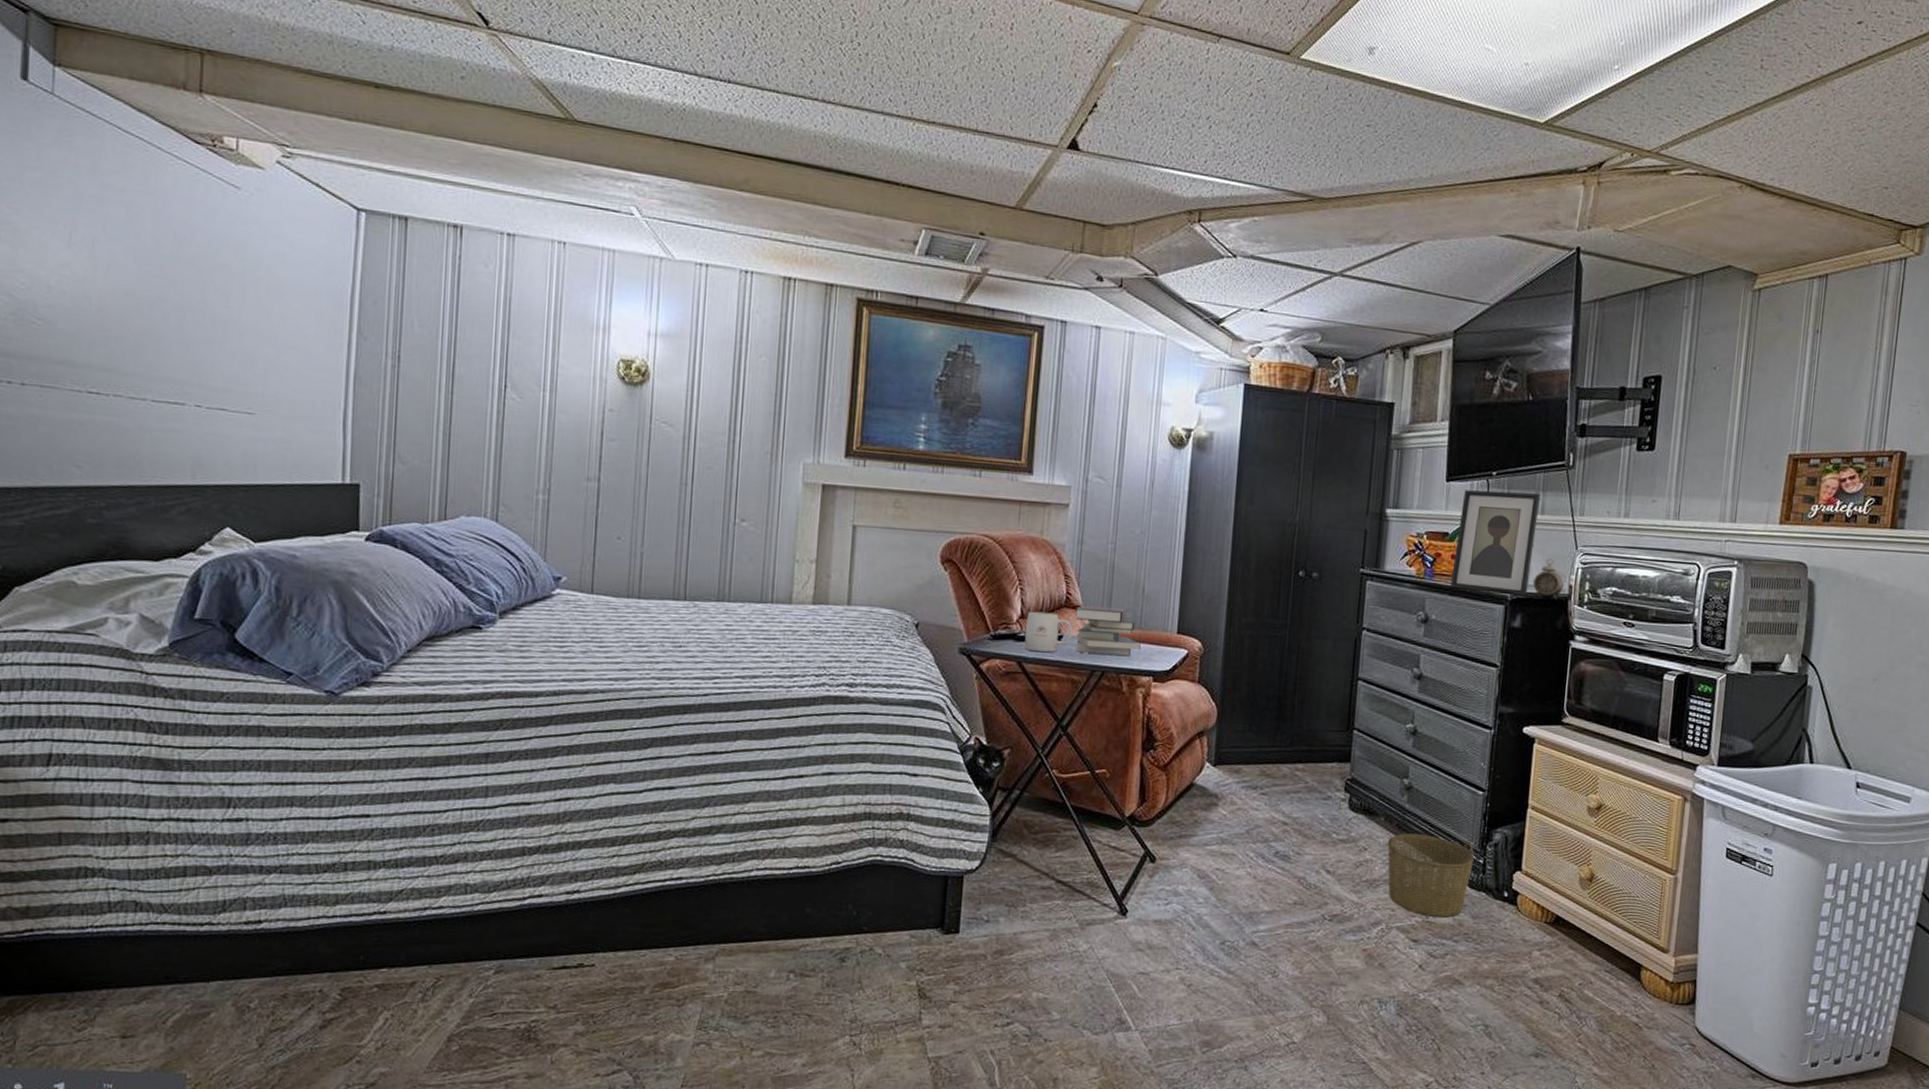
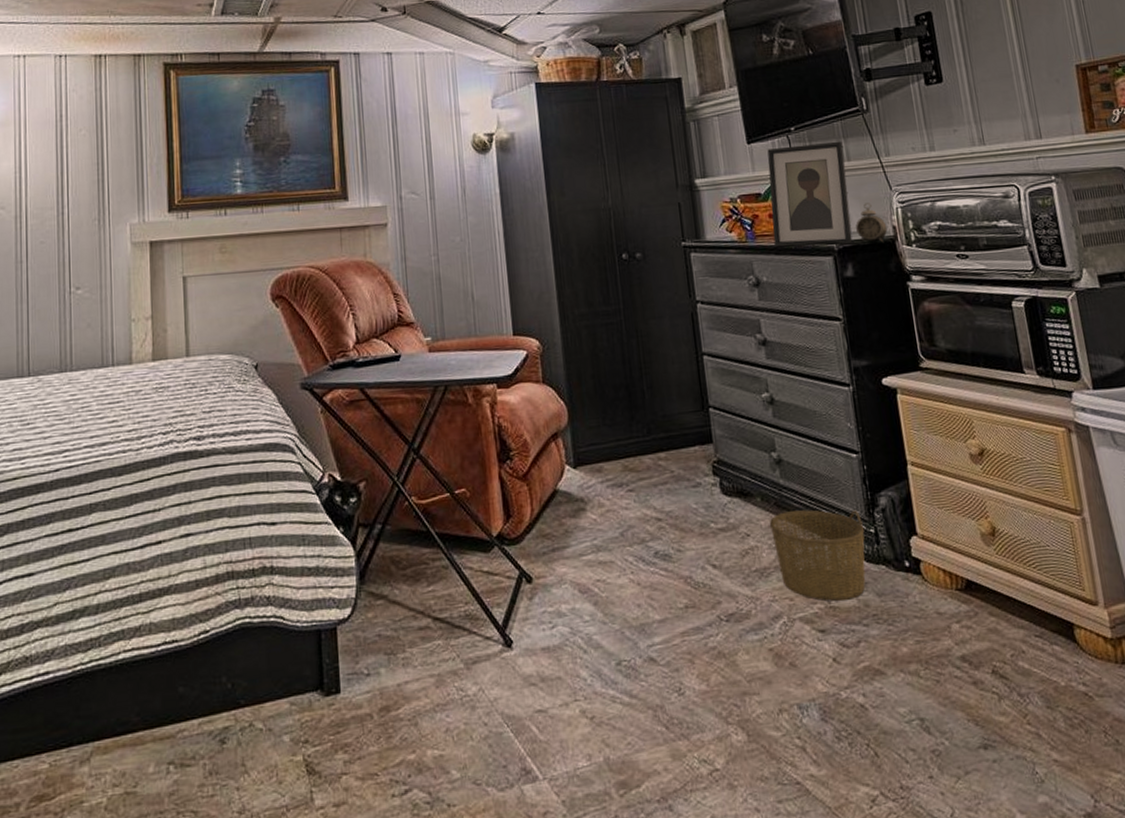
mug: present [1024,611,1073,653] -> none [362,333,410,376]
books: present [1075,605,1141,656] -> none [409,317,480,370]

